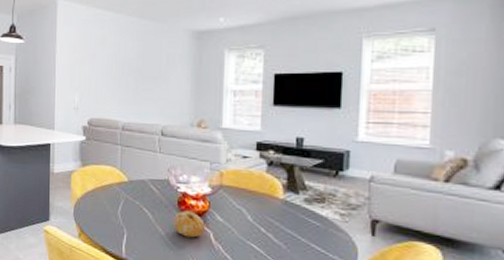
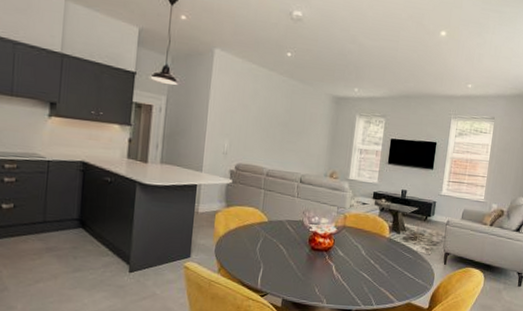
fruit: present [174,210,205,238] -> none [304,247,329,270]

